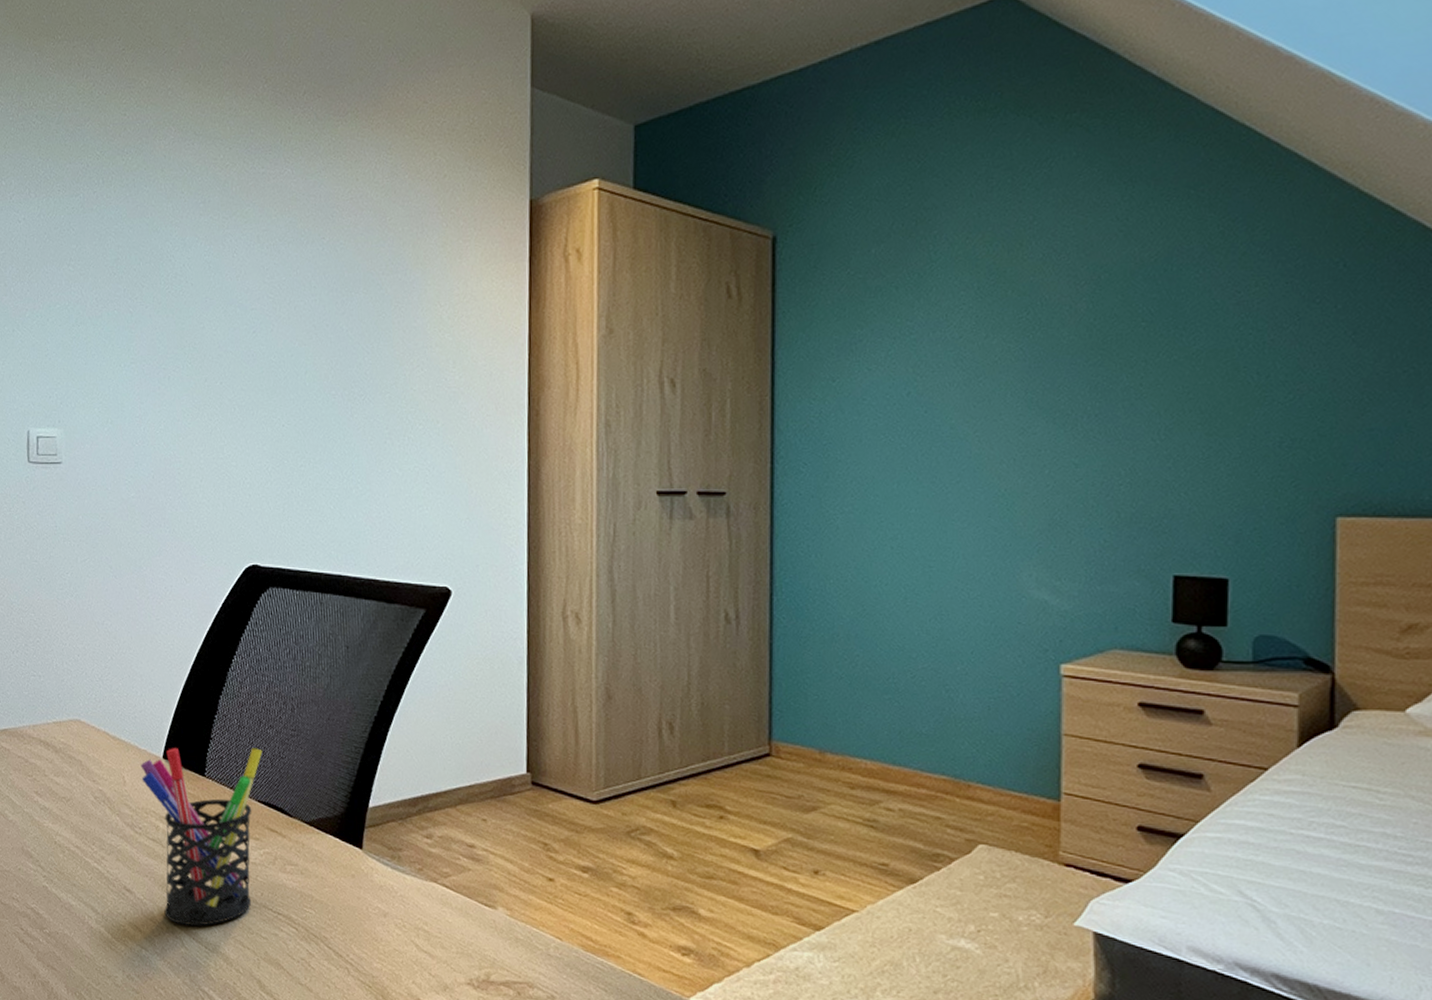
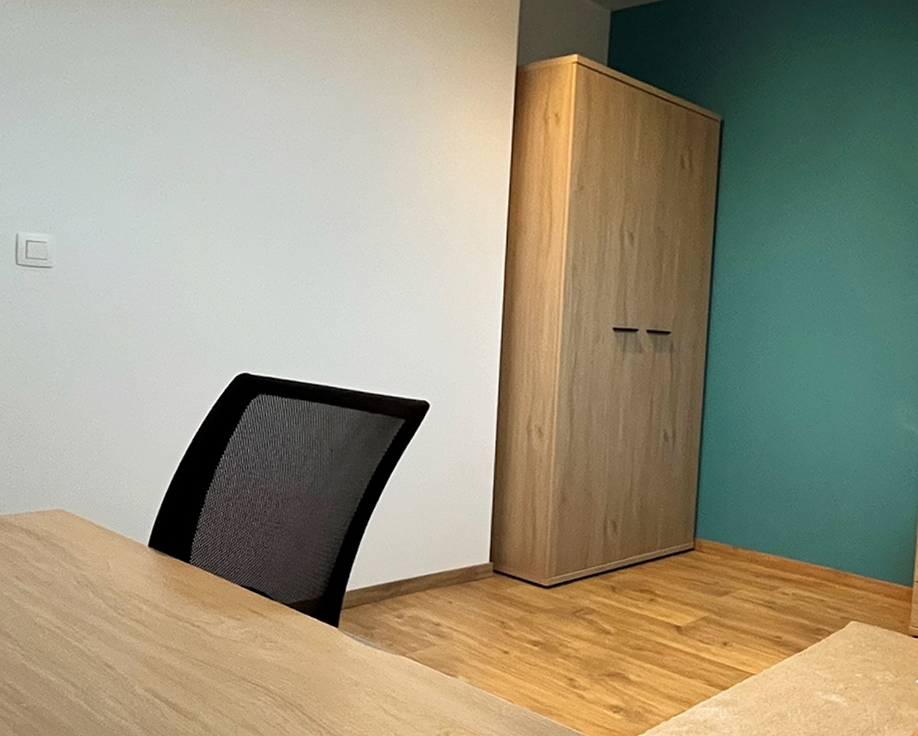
pen holder: present [140,748,263,926] -> none [125,537,247,697]

